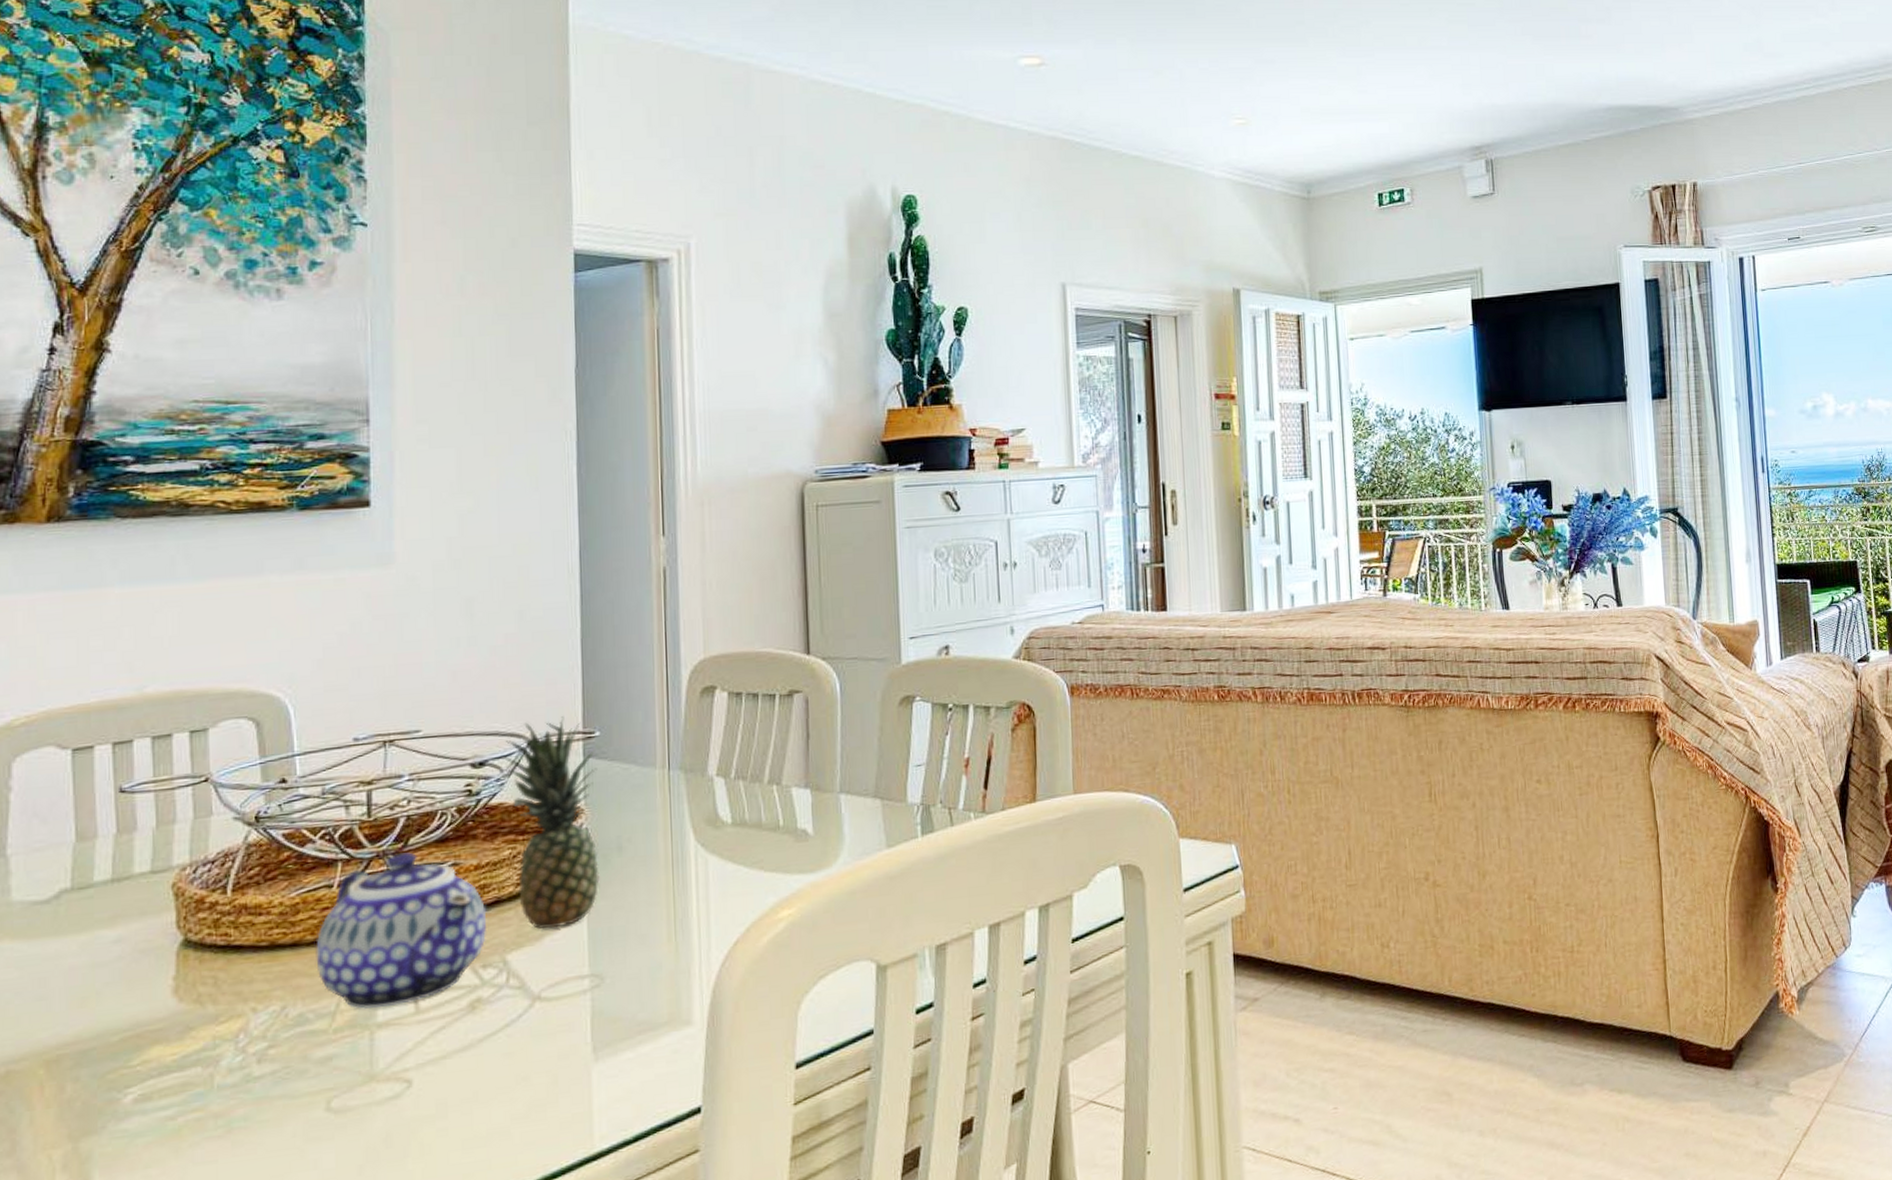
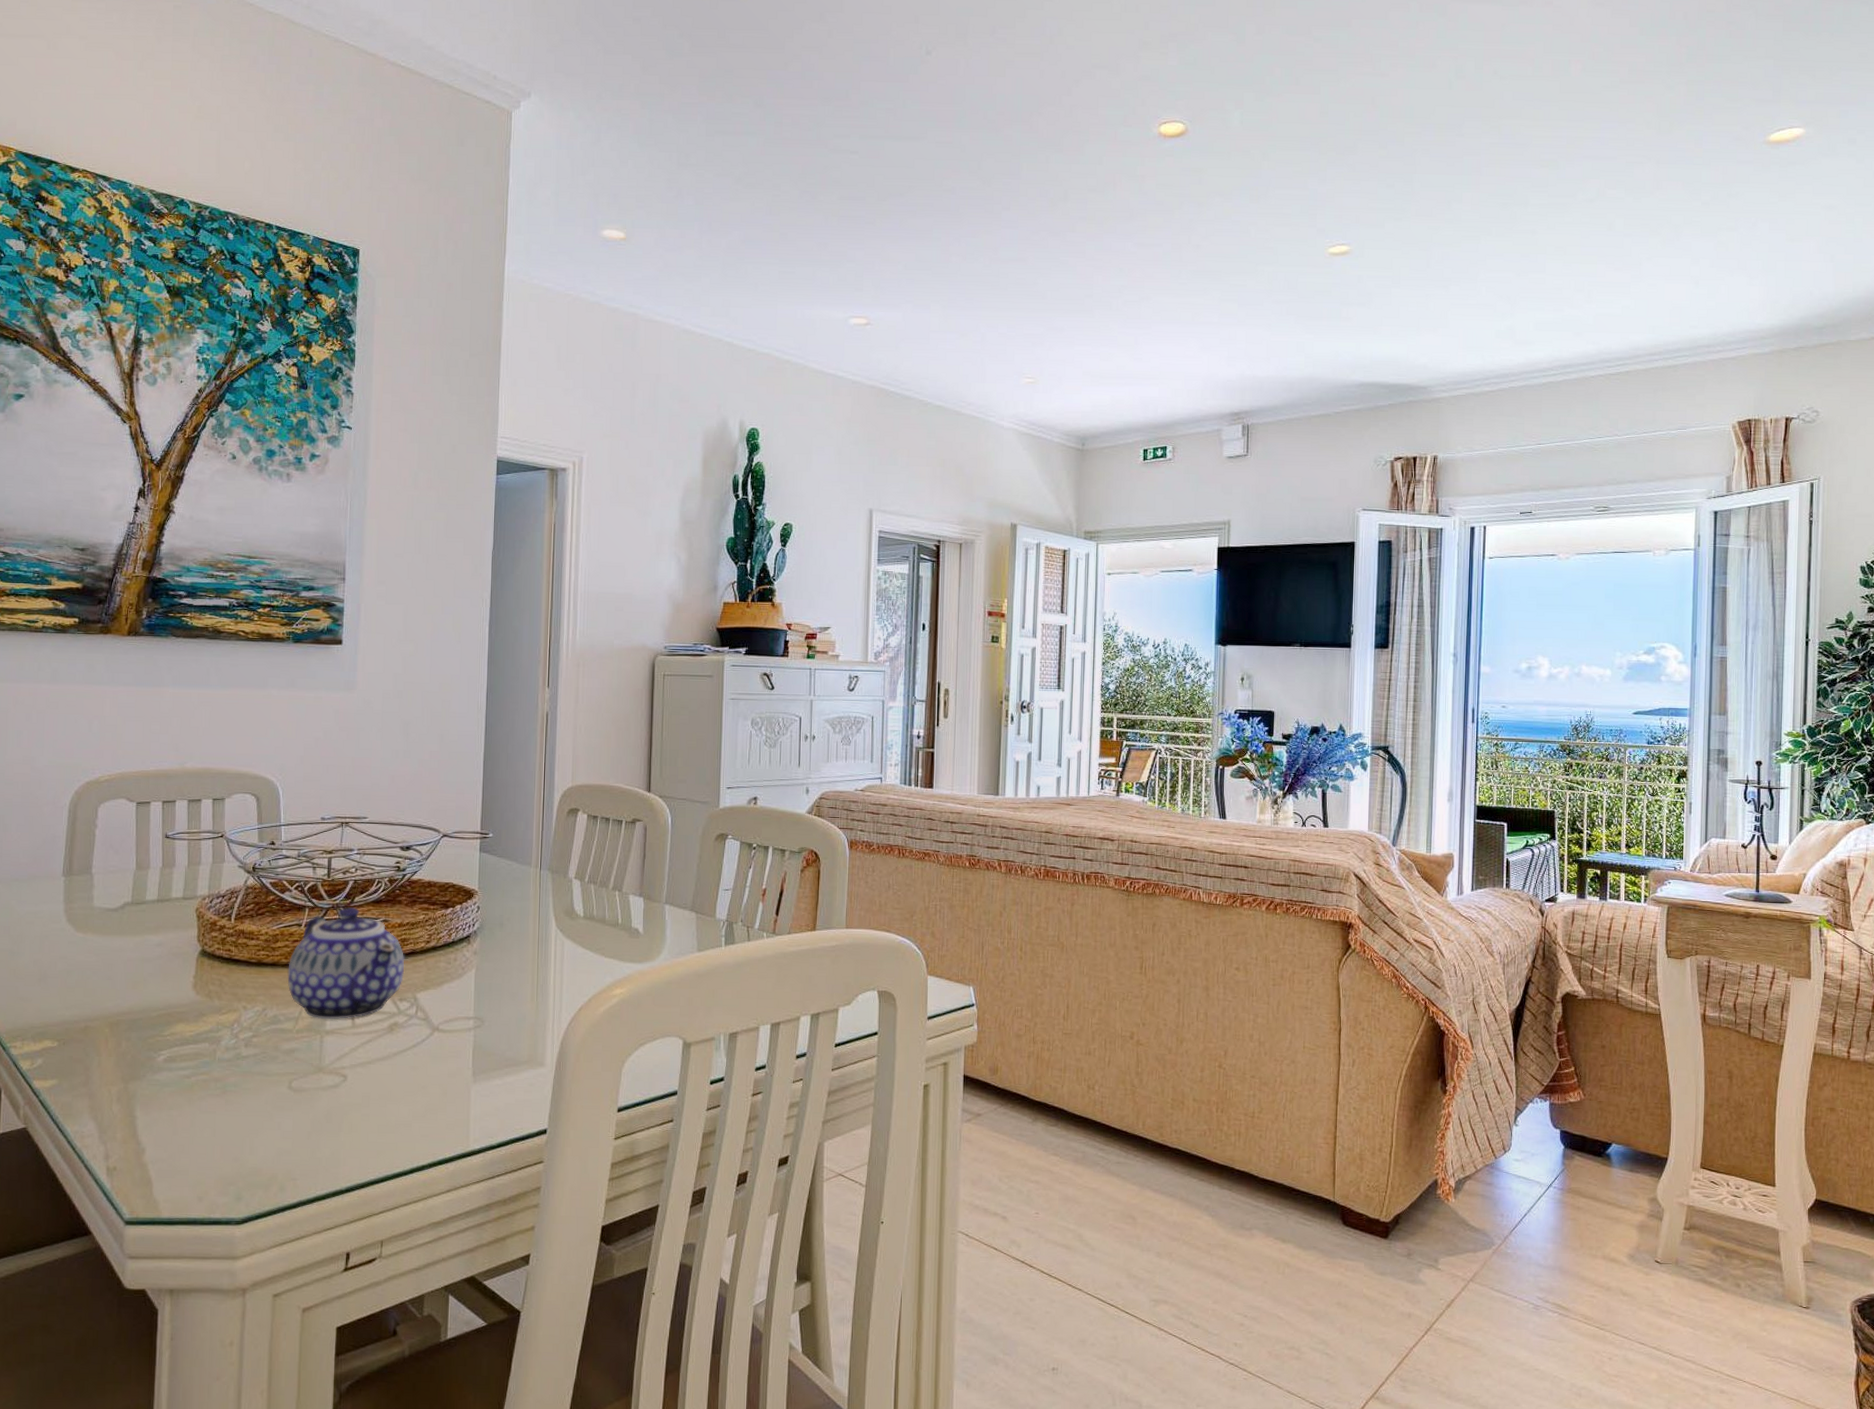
fruit: present [502,716,600,929] -> none [422,819,489,979]

